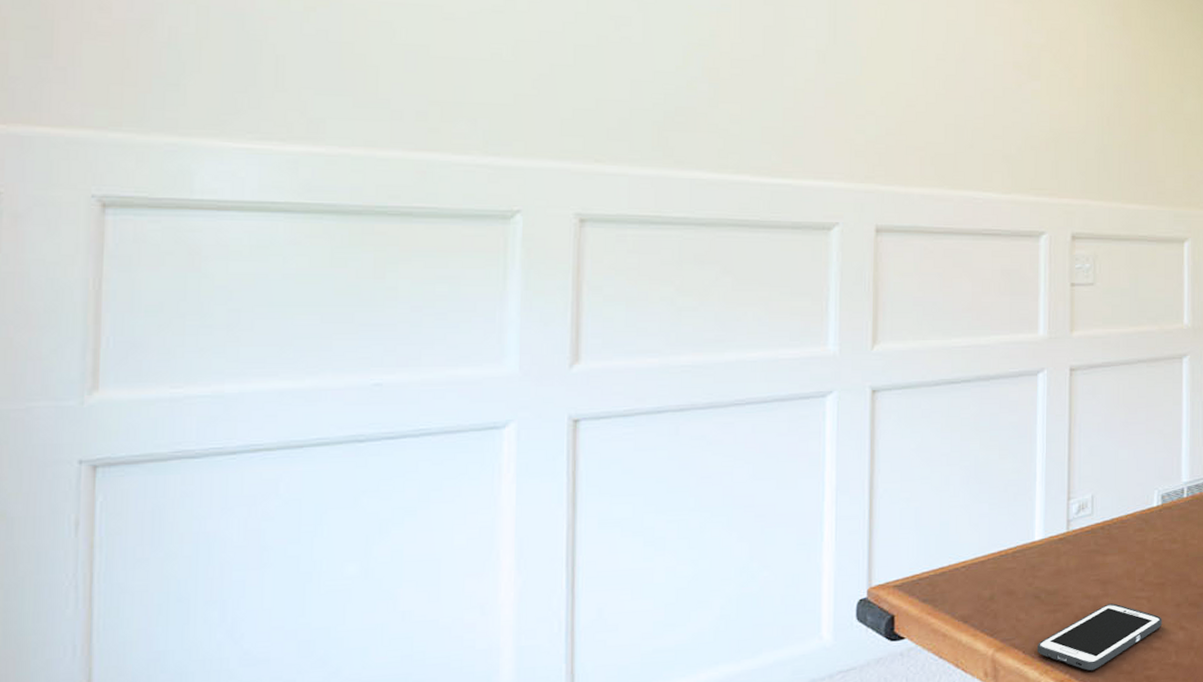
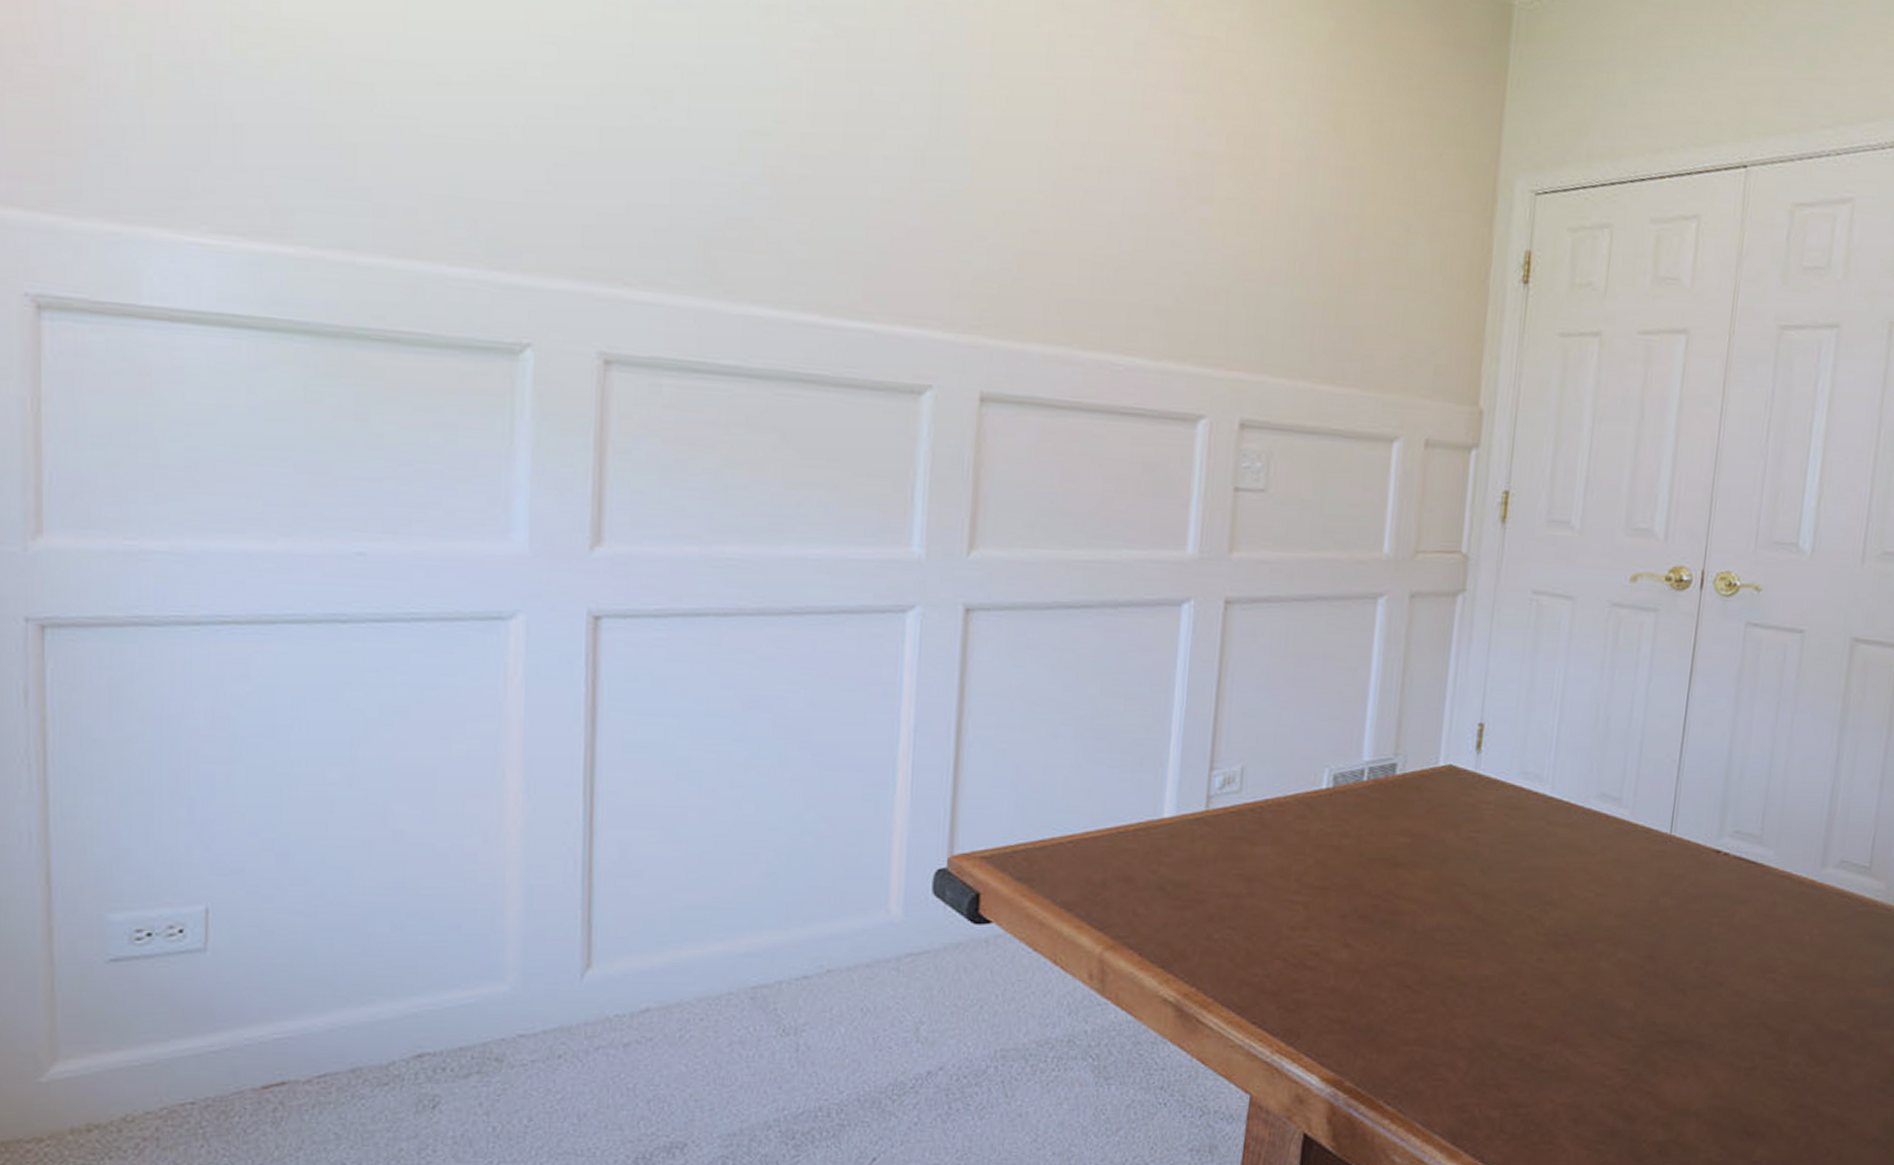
cell phone: present [1037,603,1162,671] -> none [1156,906,1321,985]

